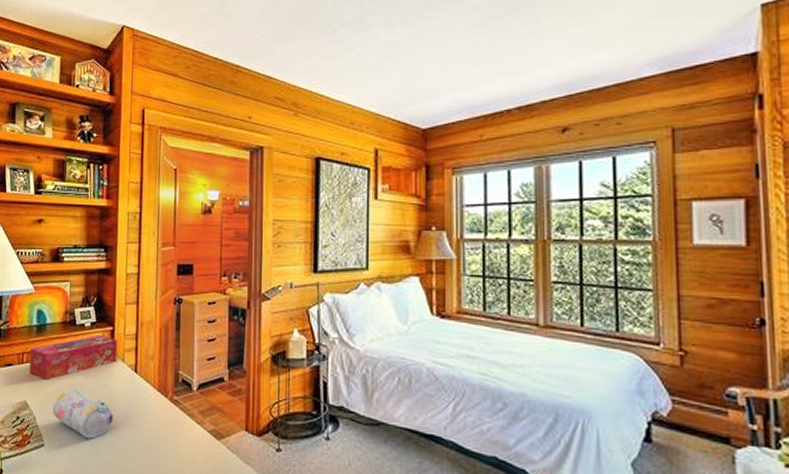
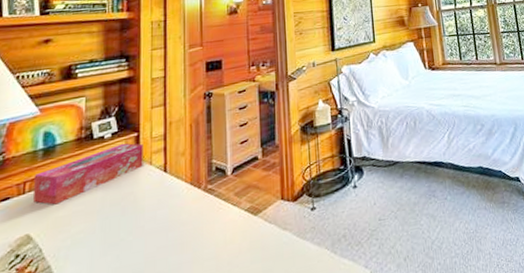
pencil case: present [52,388,113,439] -> none [64,204,140,255]

